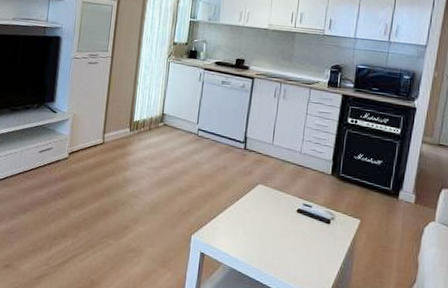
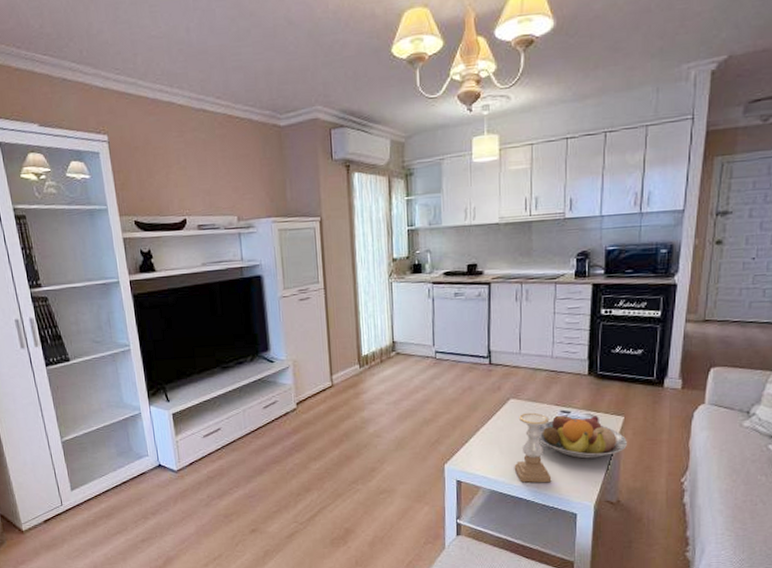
candle holder: none [254,199,292,271] -> present [514,412,552,483]
fruit bowl: none [279,207,361,255] -> present [537,413,627,459]

